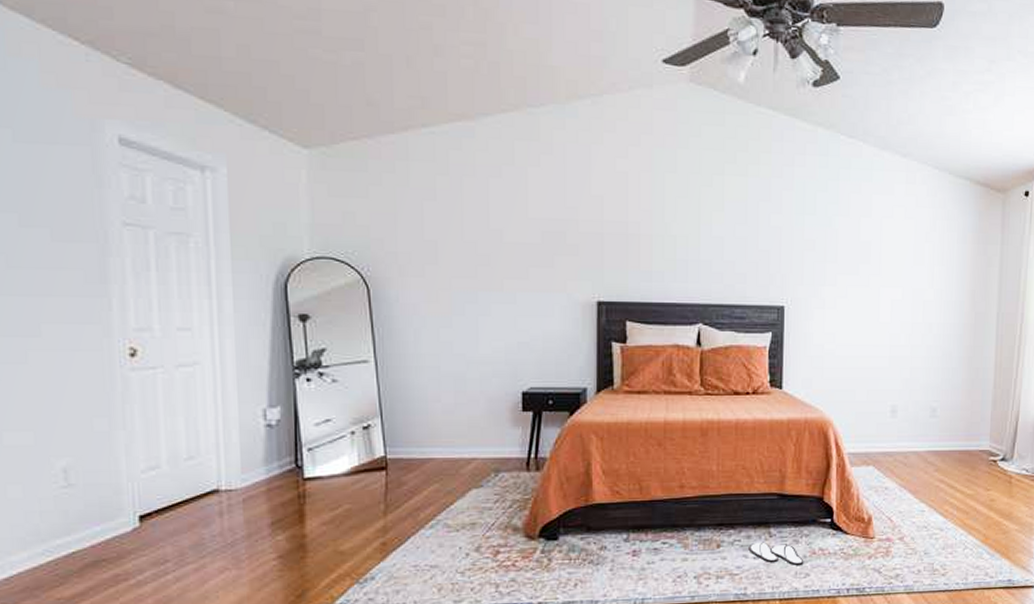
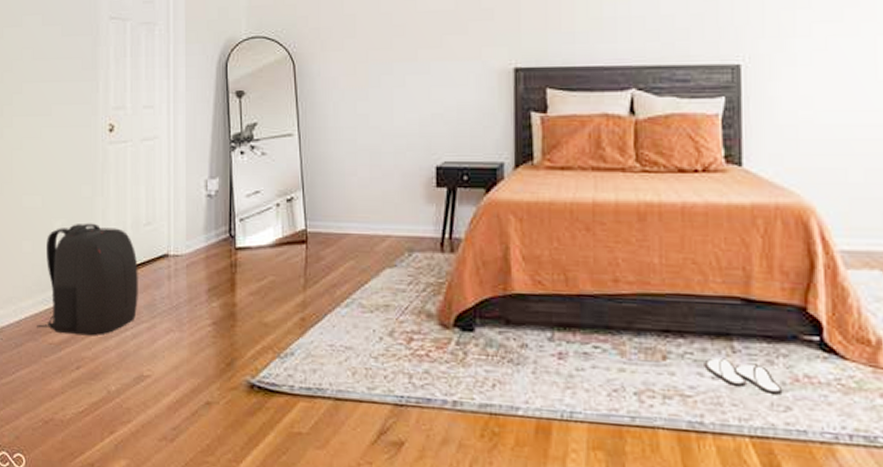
backpack: none [36,460,181,586] -> present [37,223,138,335]

